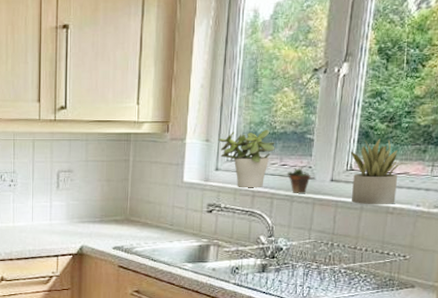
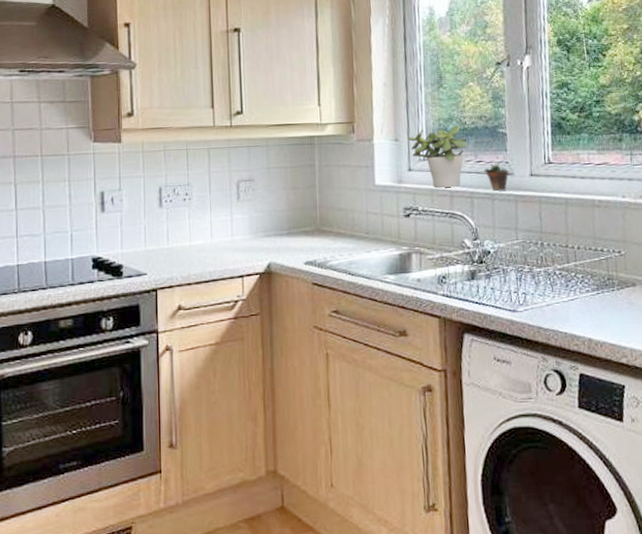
succulent plant: present [350,138,403,205] -> none [545,129,601,199]

